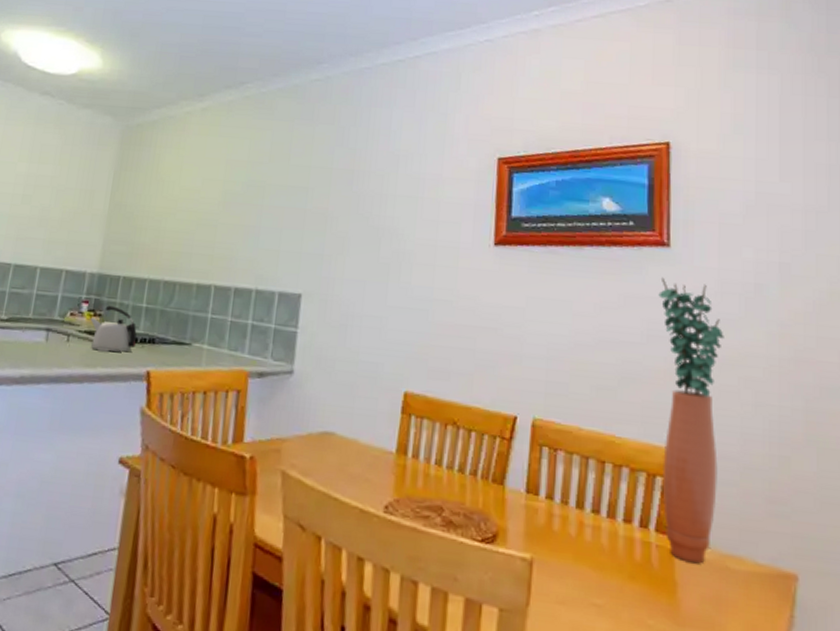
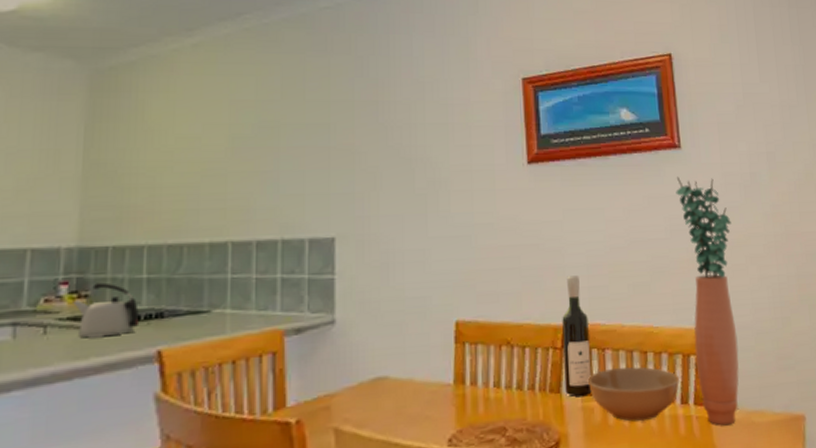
bottle: none [509,366,542,495] -> present [562,275,592,397]
bowl: none [534,471,641,536] -> present [587,366,680,422]

